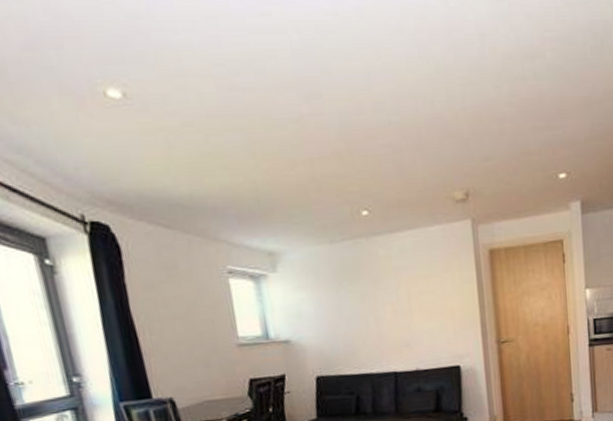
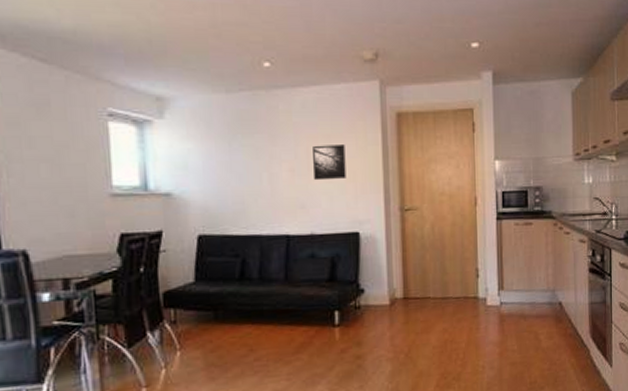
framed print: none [413,284,445,320] -> present [313,145,346,181]

